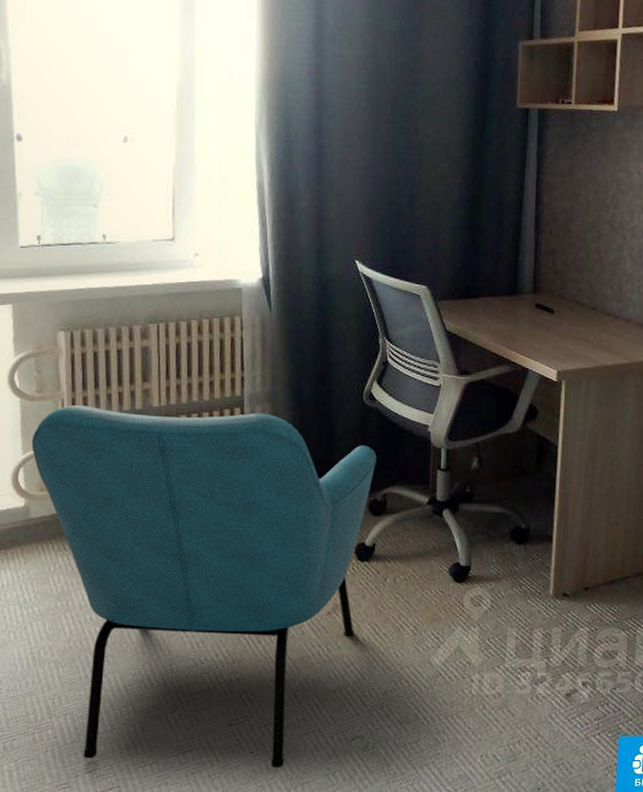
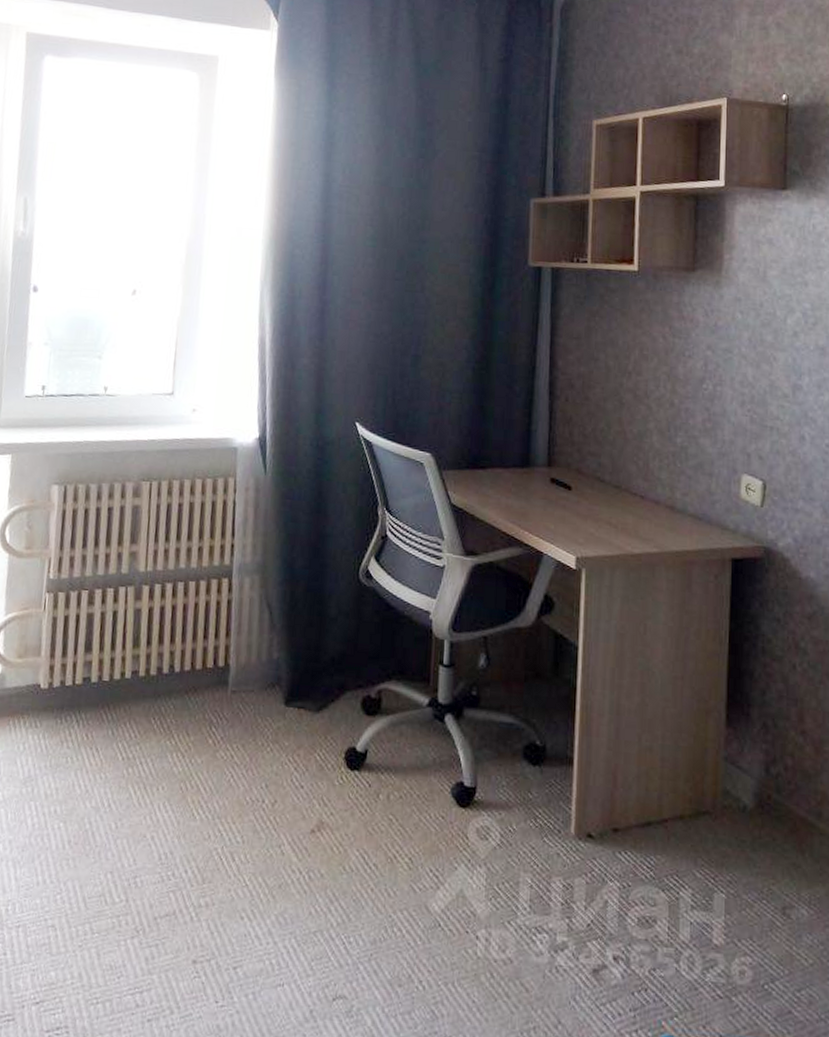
armchair: present [31,404,377,768] -> none [14,564,372,1027]

